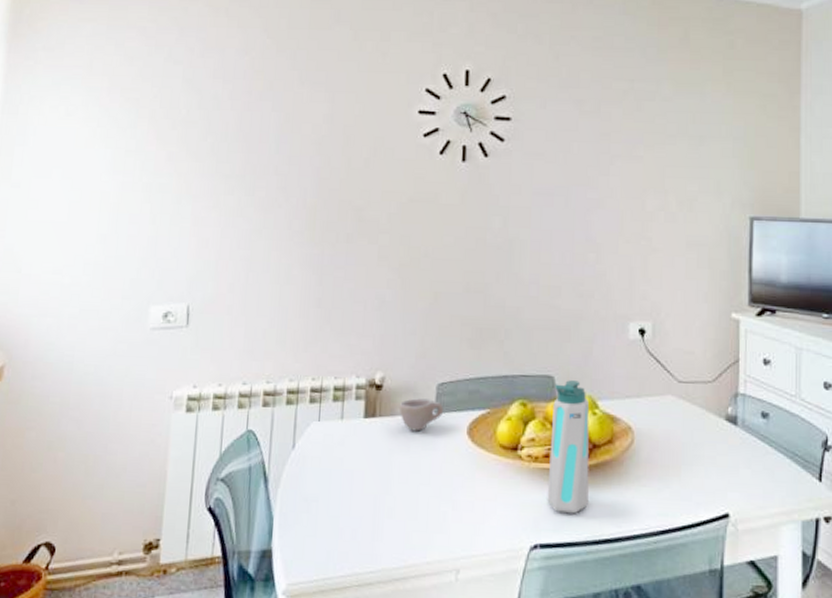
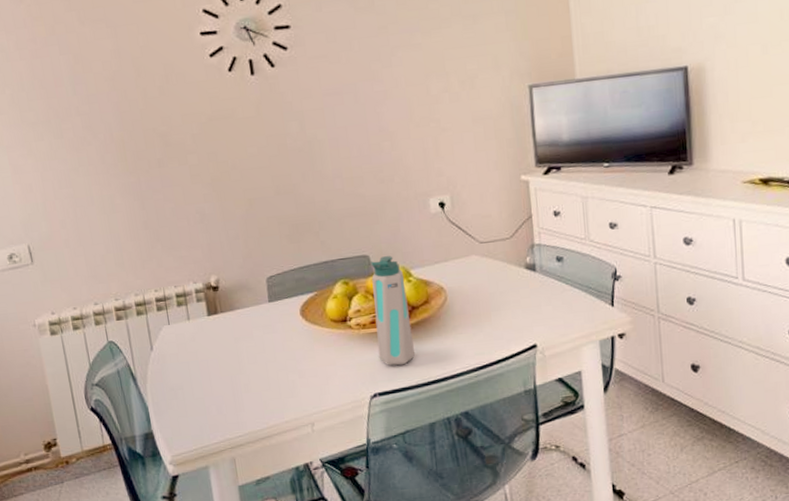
cup: present [399,398,444,431] -> none [236,291,277,320]

